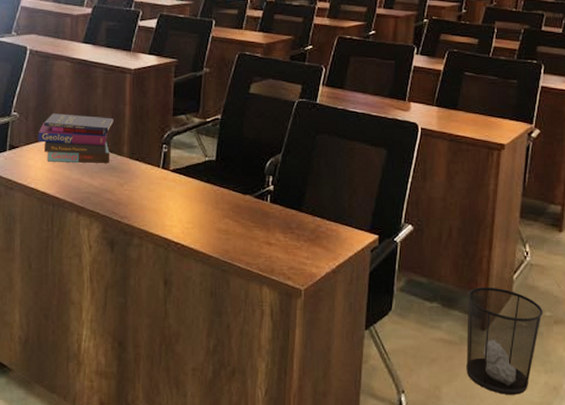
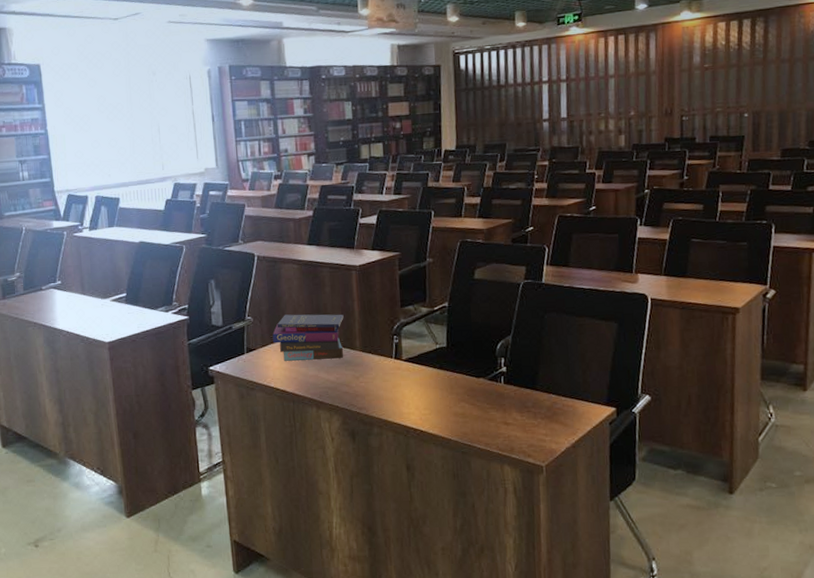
waste bin: present [466,286,543,395] -> none [711,450,793,556]

